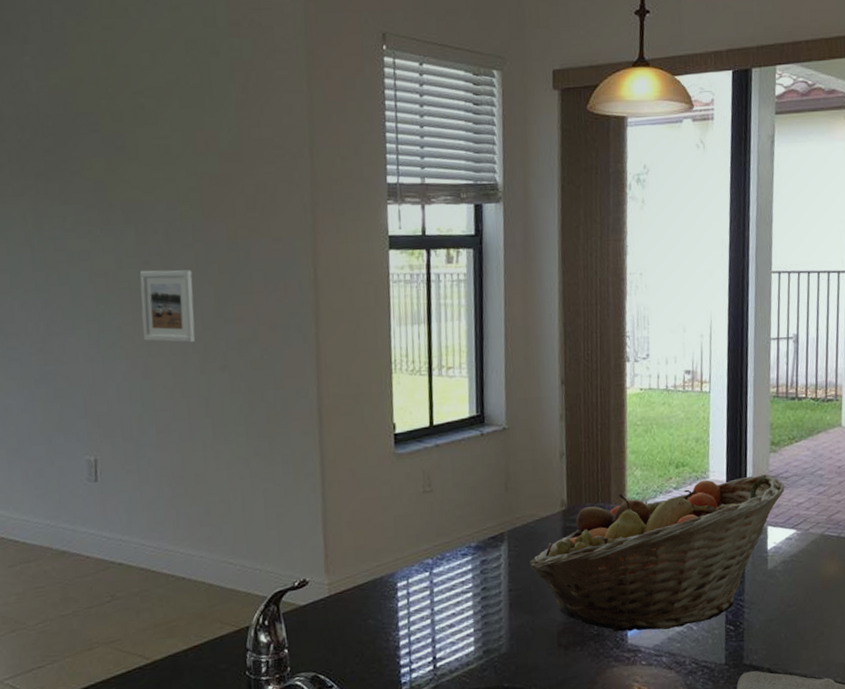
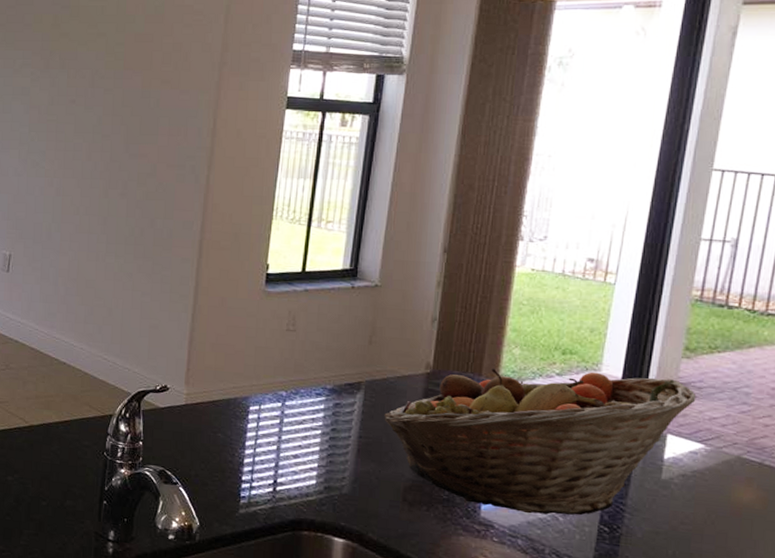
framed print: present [140,269,196,343] -> none [61,107,109,171]

